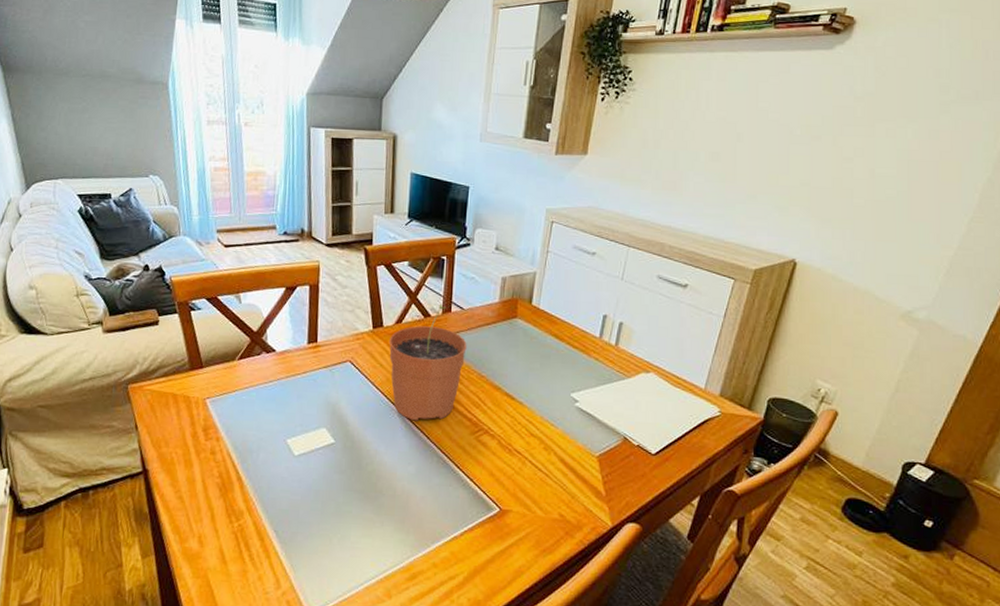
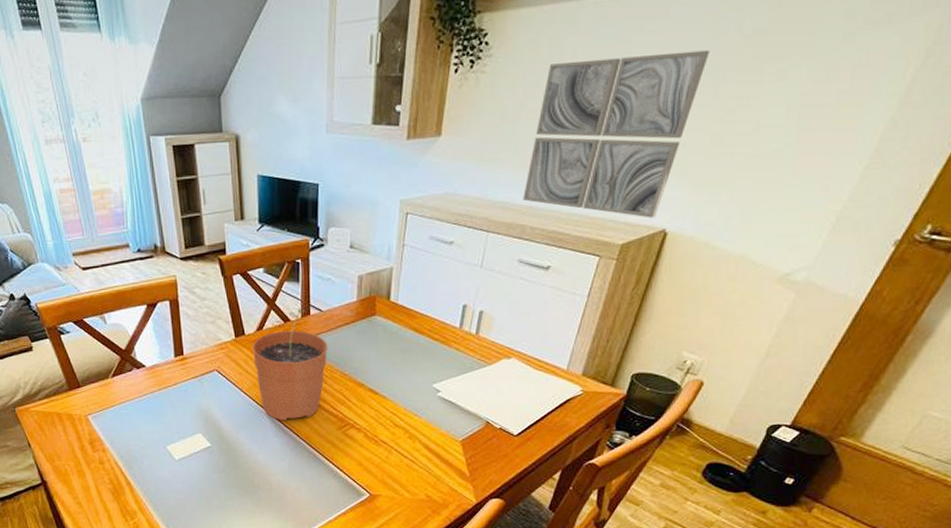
wall art: none [662,102,827,248] -> present [523,50,710,218]

